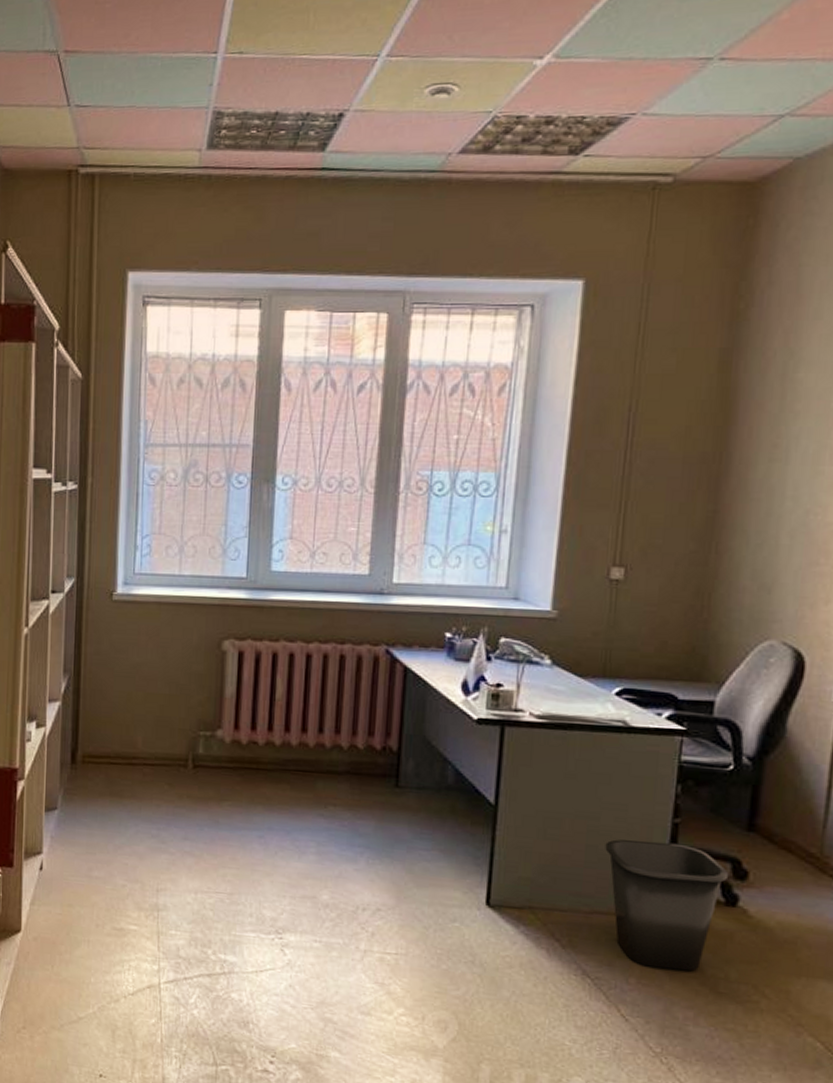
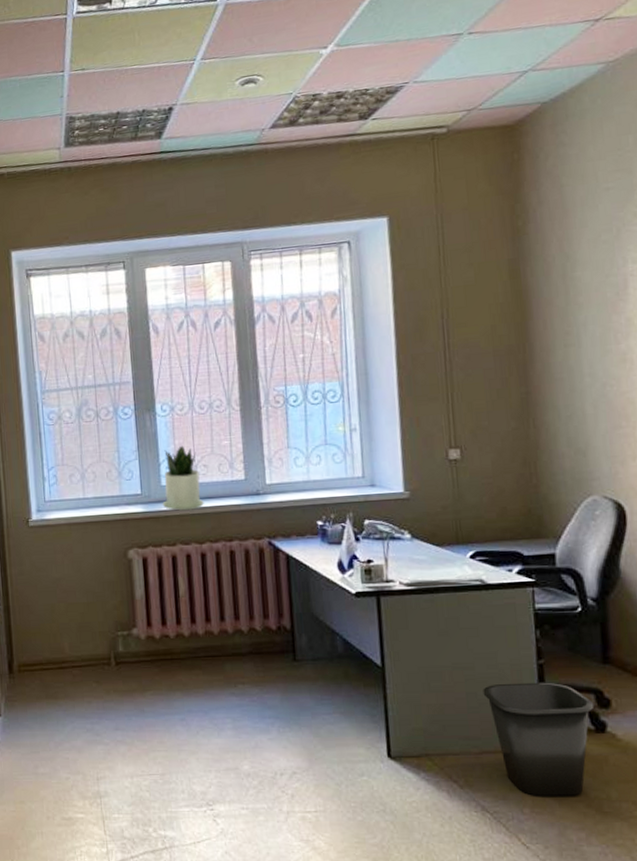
planter: none [269,527,318,603] -> present [162,445,204,511]

